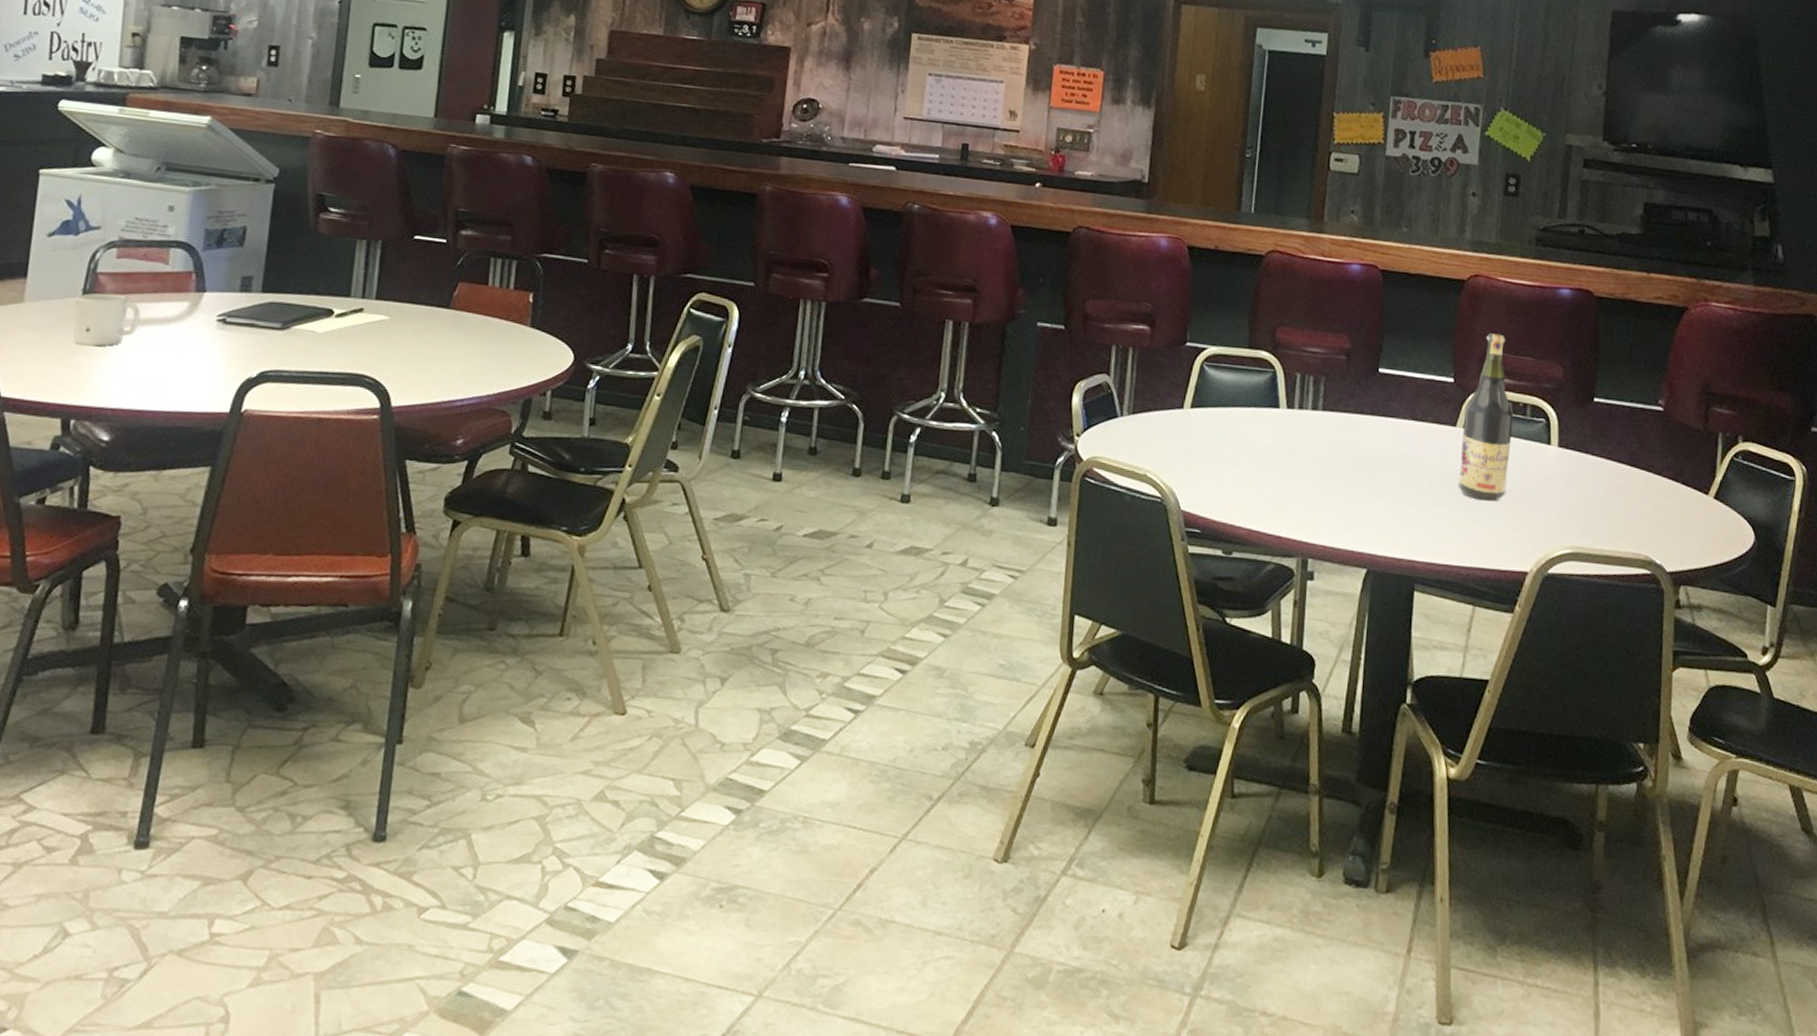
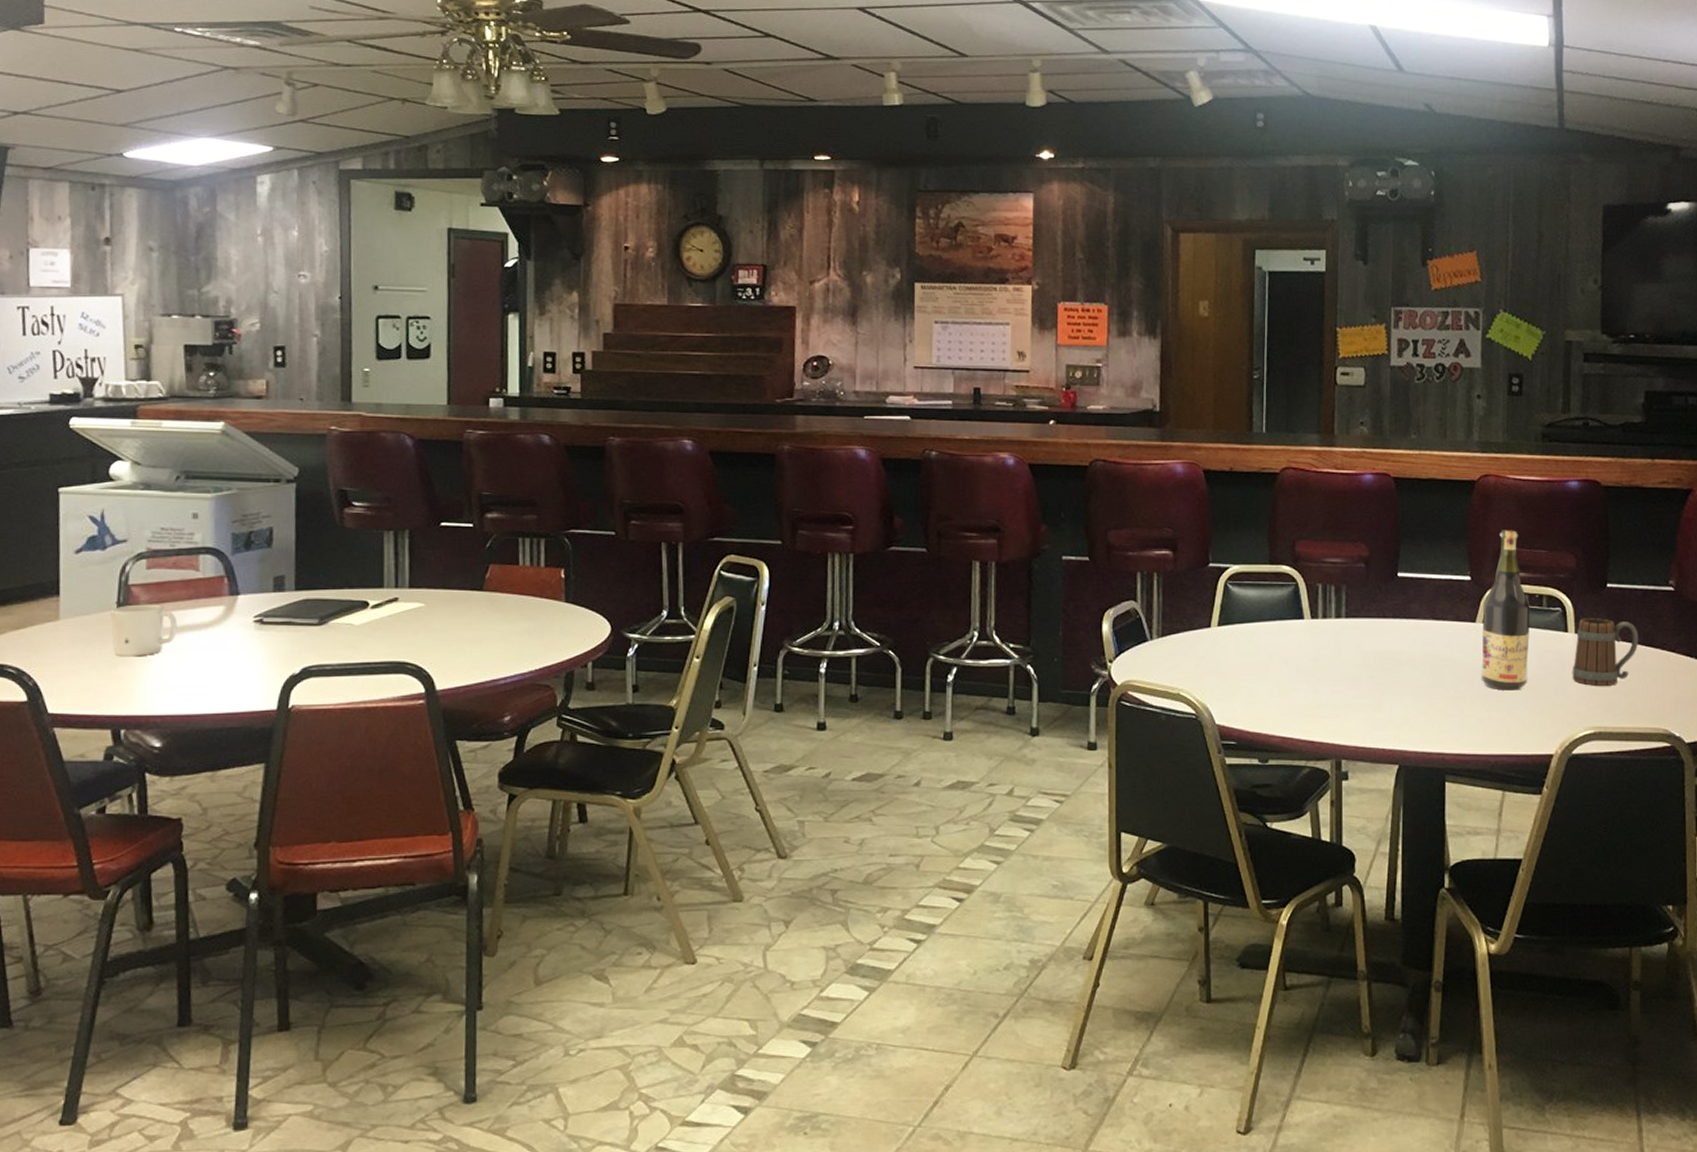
beer mug: none [1552,431,1624,505] -> present [1572,618,1639,686]

